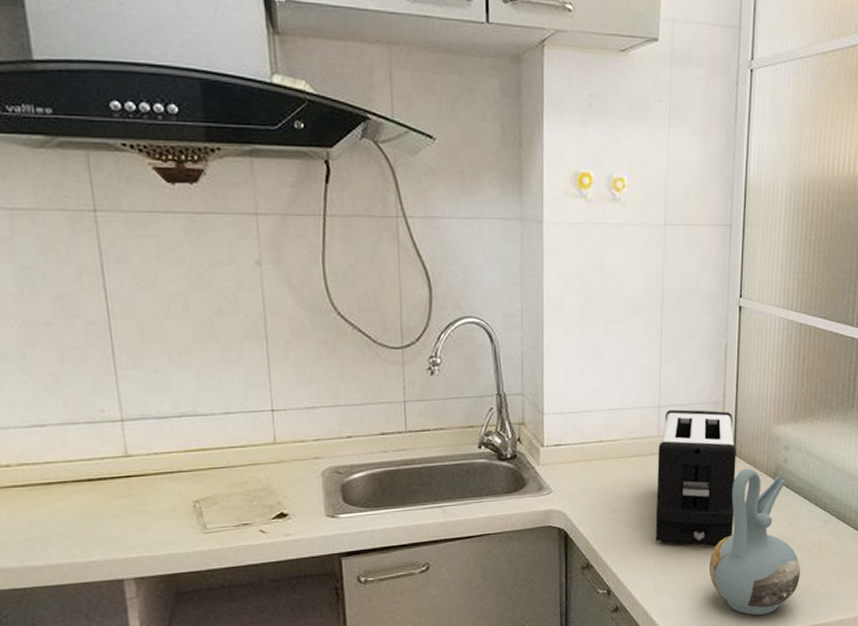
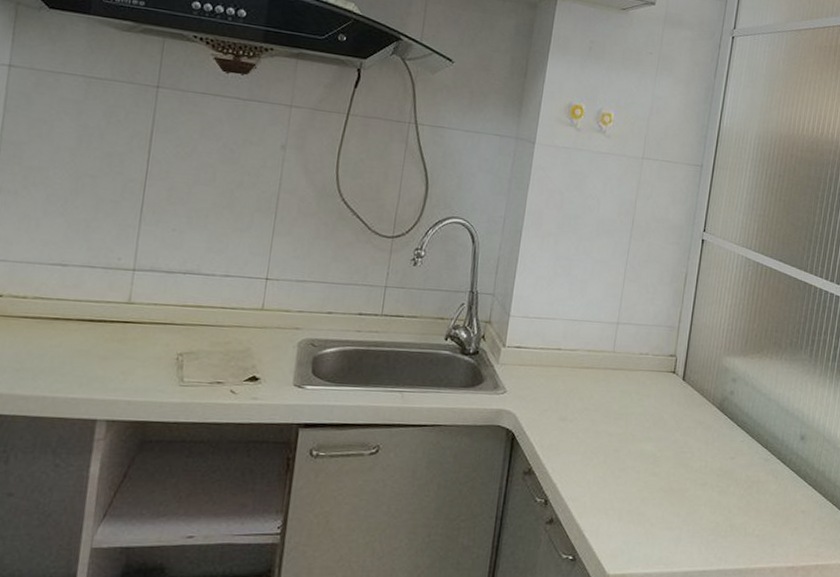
toaster: present [655,409,736,547] -> none [598,328,686,470]
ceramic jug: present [708,468,800,615] -> none [646,395,737,549]

